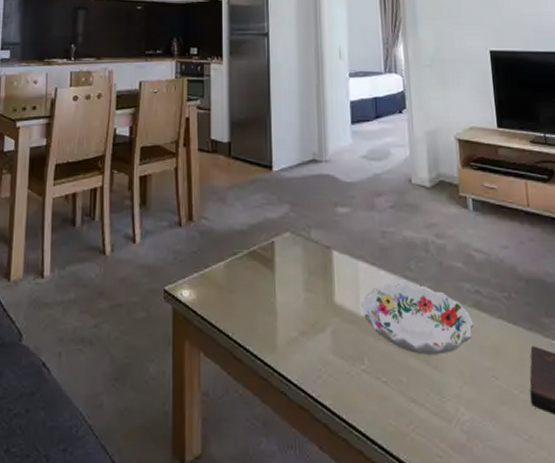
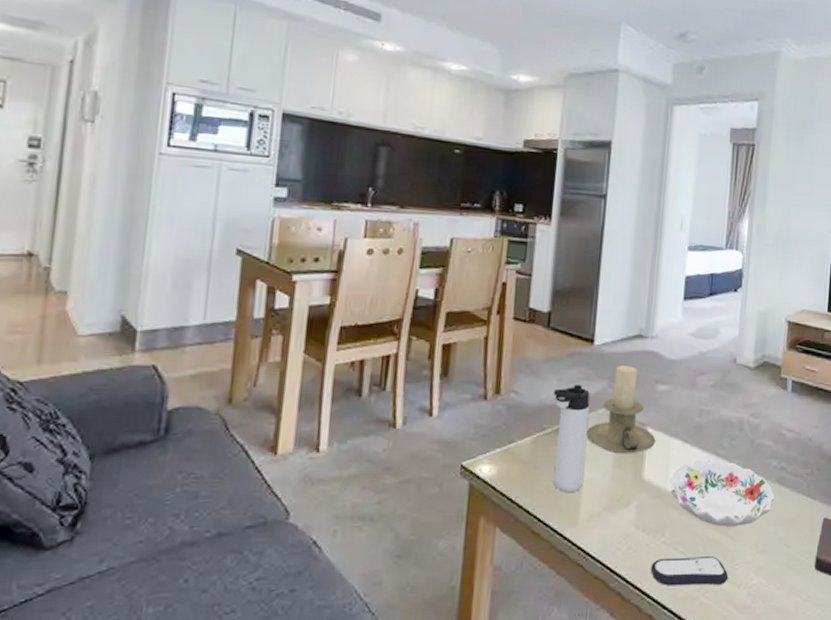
thermos bottle: none [240,210,277,316] -> present [553,384,590,492]
candle holder: none [275,190,343,278] -> present [586,366,656,454]
remote control: none [354,386,438,419] -> present [650,555,729,586]

